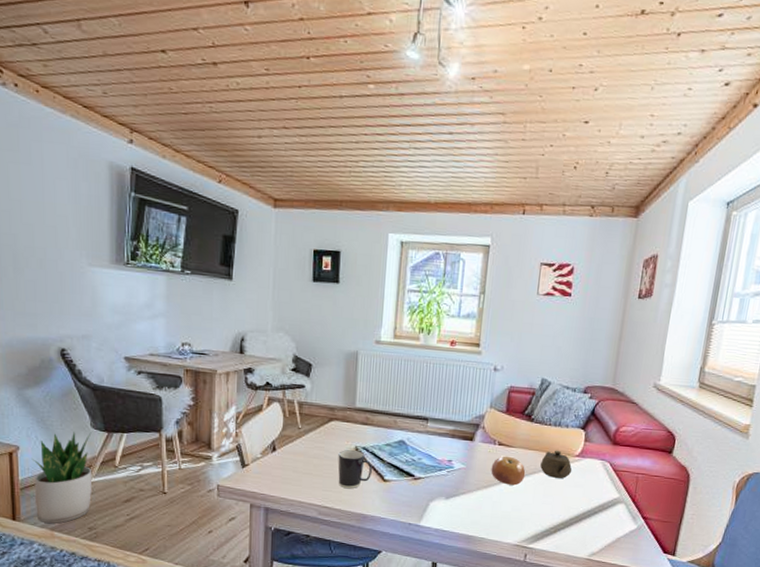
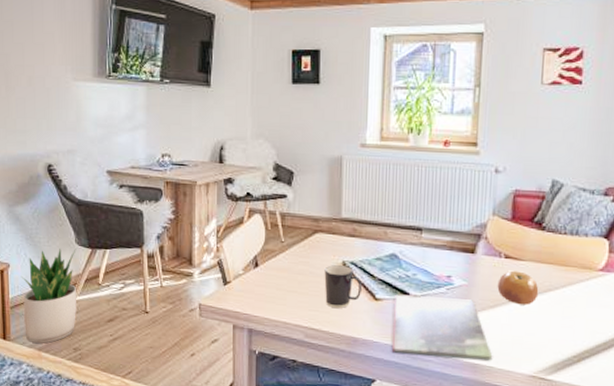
magazine: none [398,476,484,533] -> present [393,294,493,361]
teapot: present [540,450,572,478] -> none [556,263,596,297]

